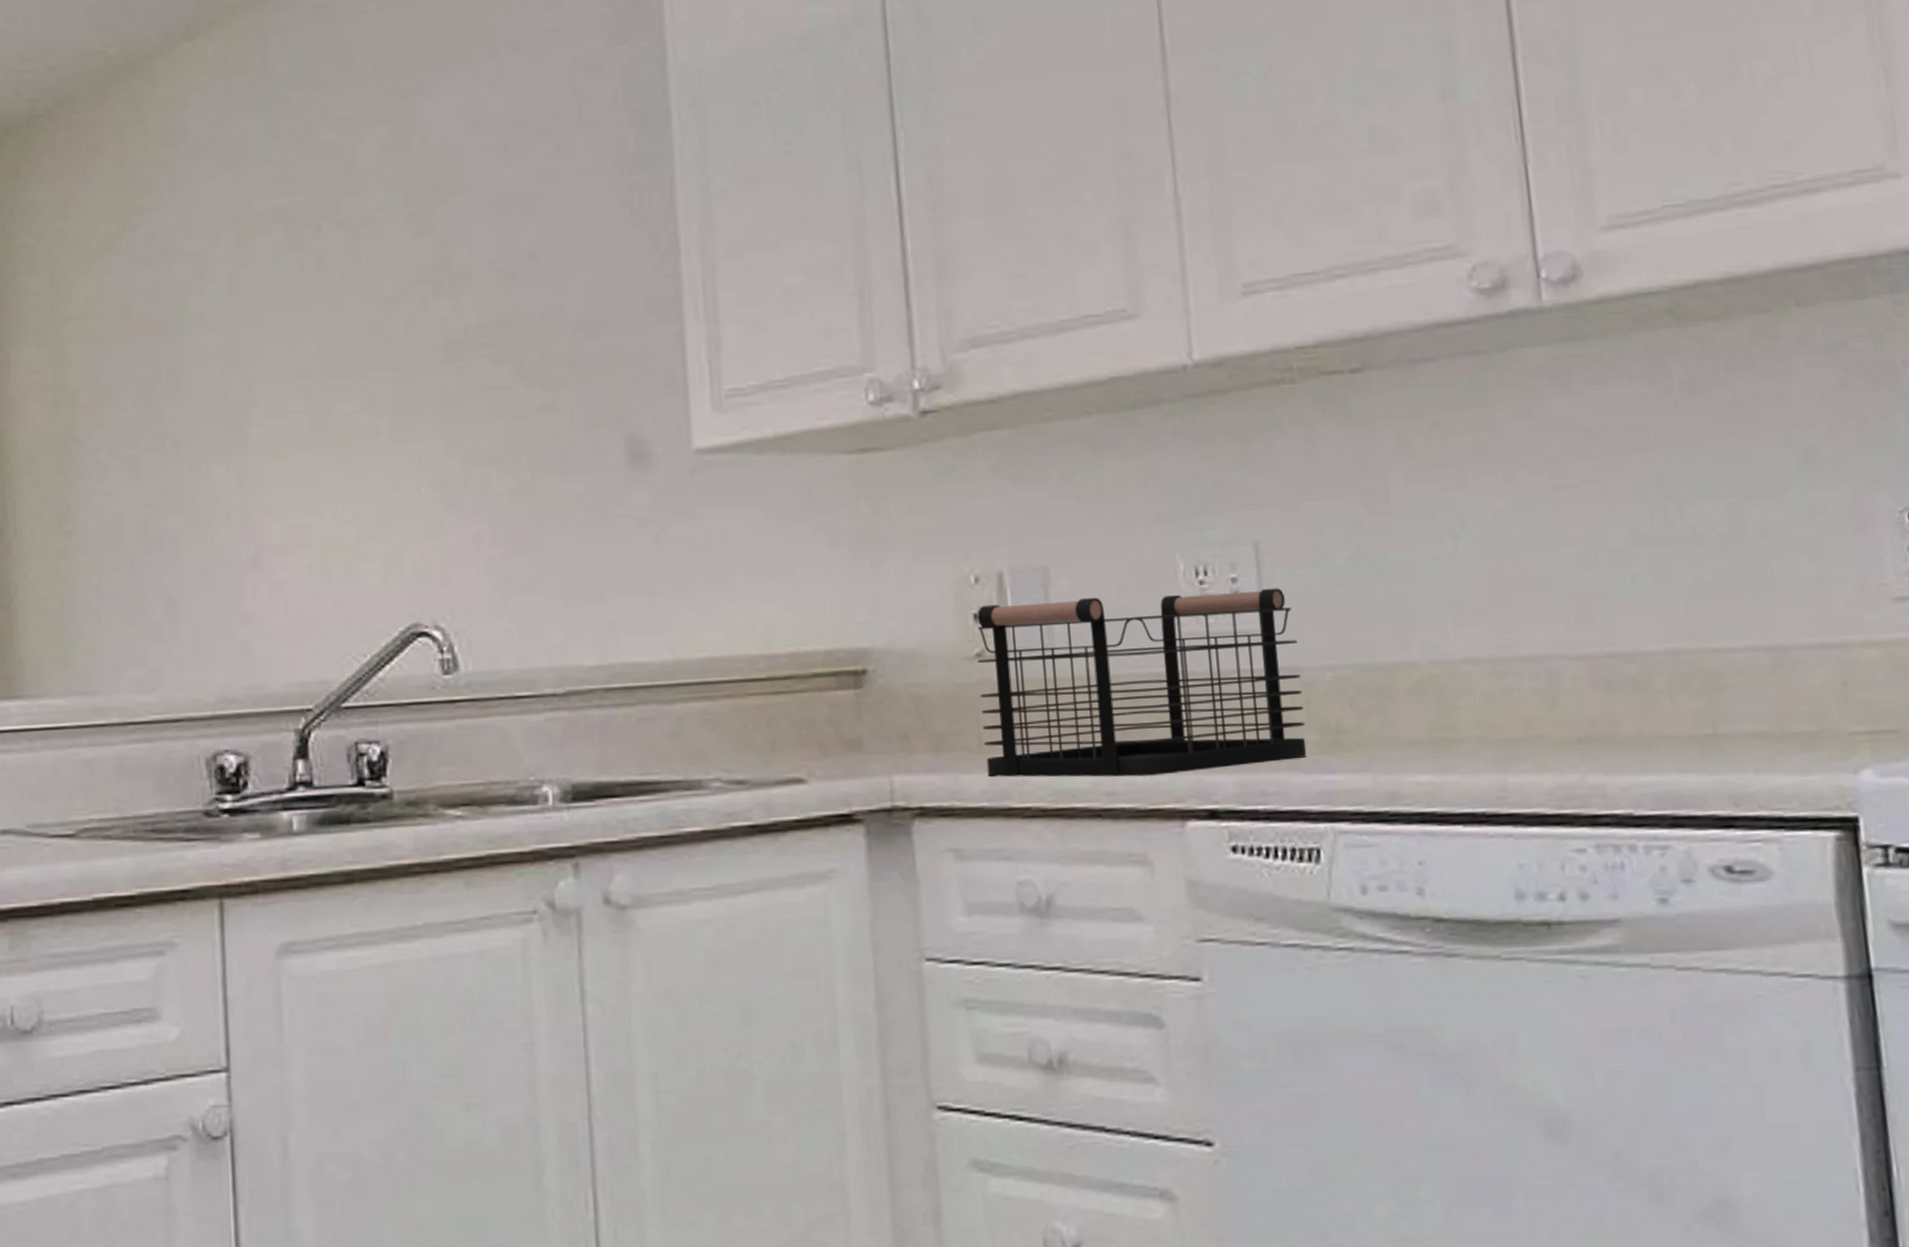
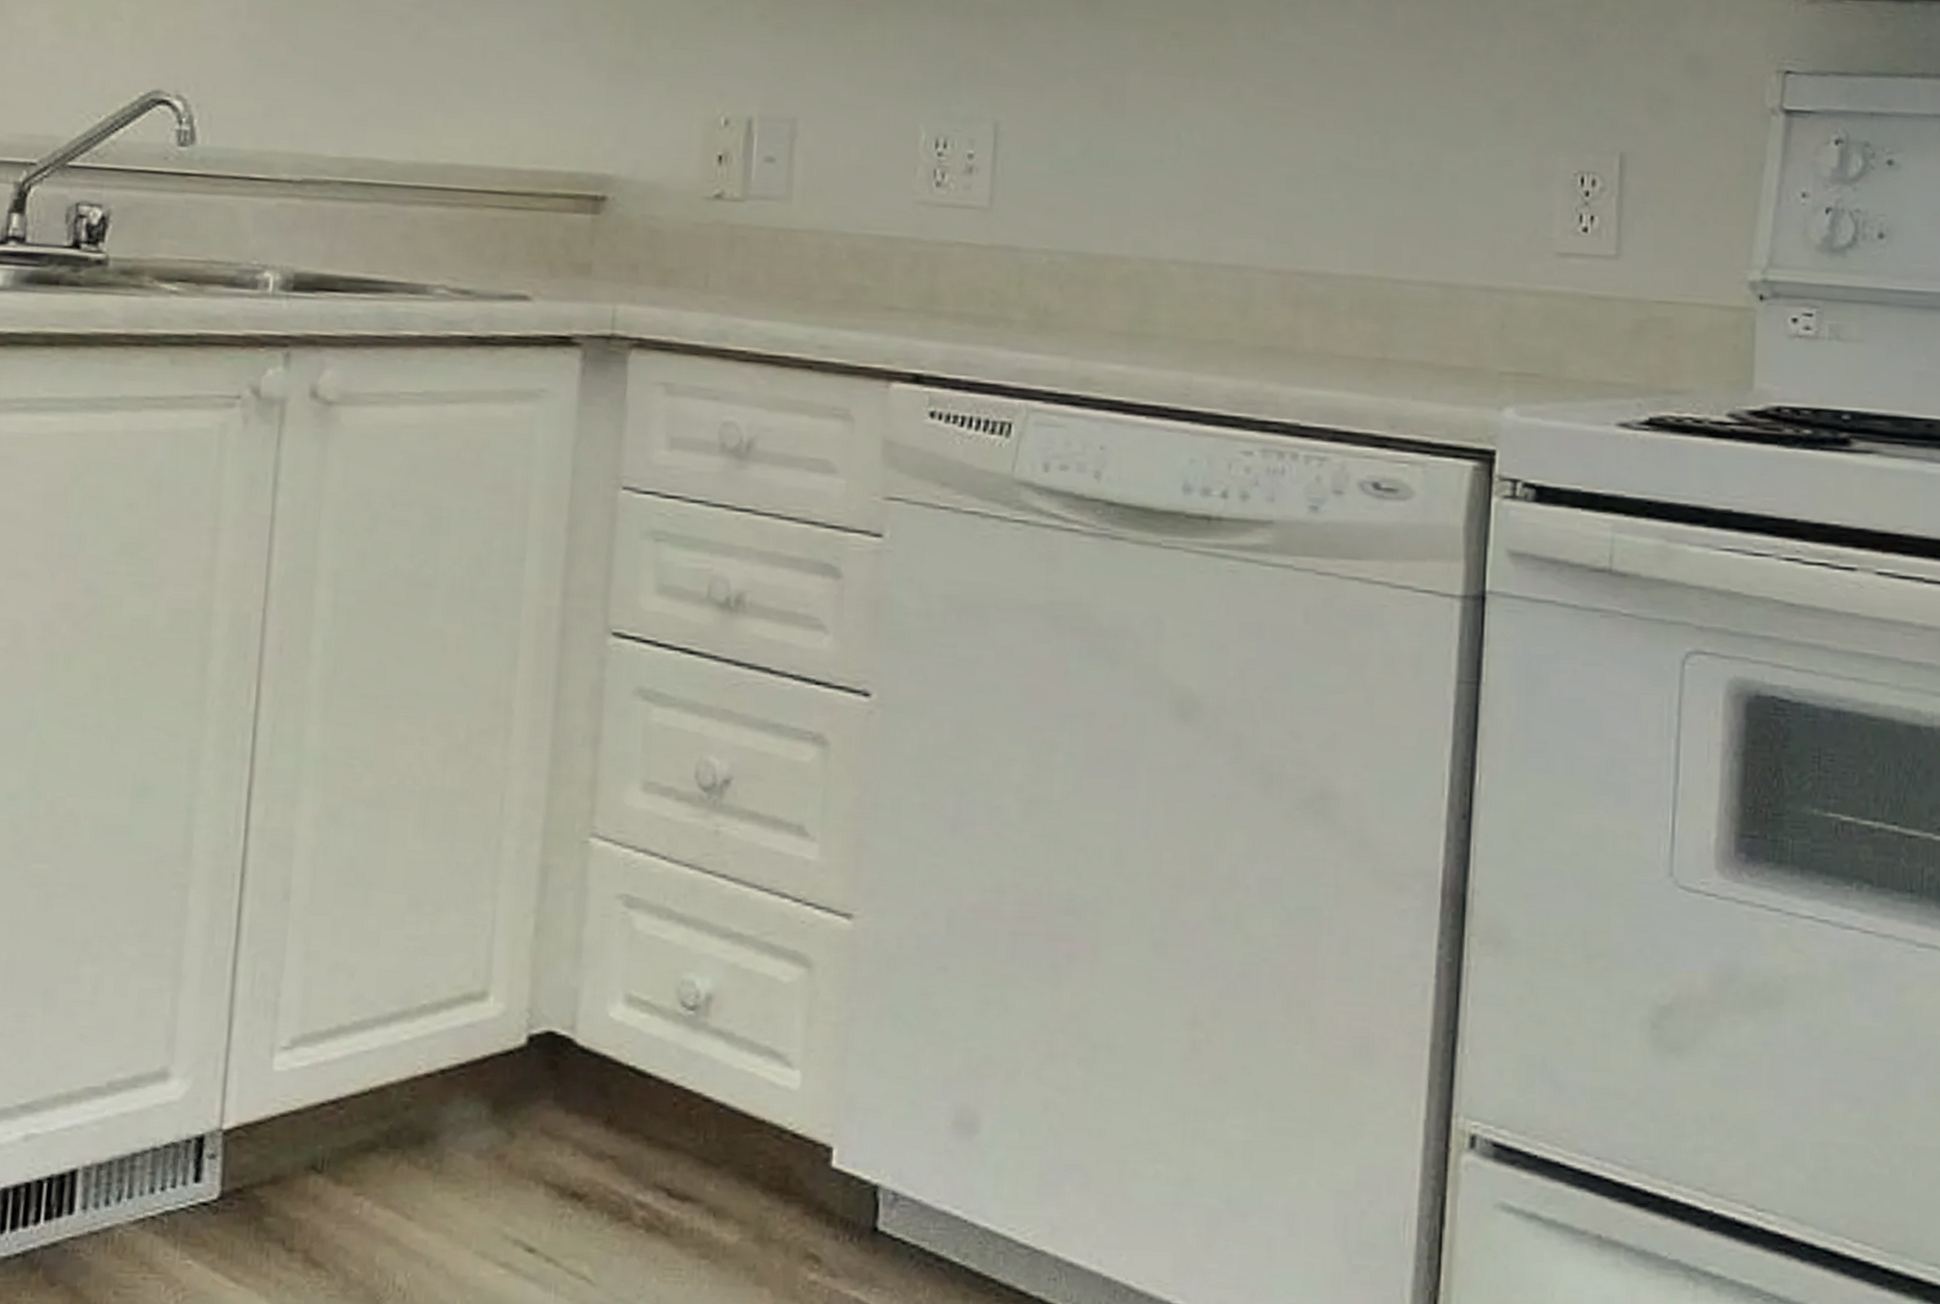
dish rack: present [977,588,1307,778] -> none [709,148,1021,336]

